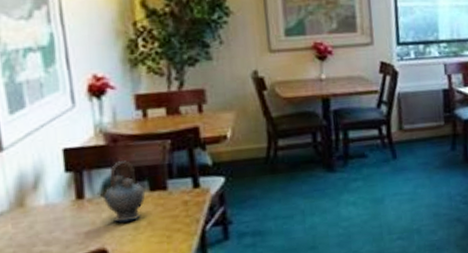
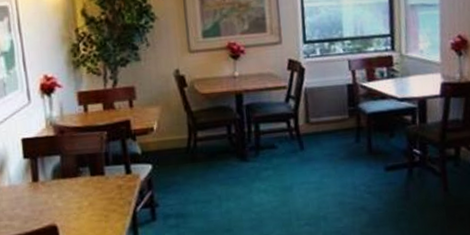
teapot: present [97,161,146,223] -> none [48,149,88,203]

